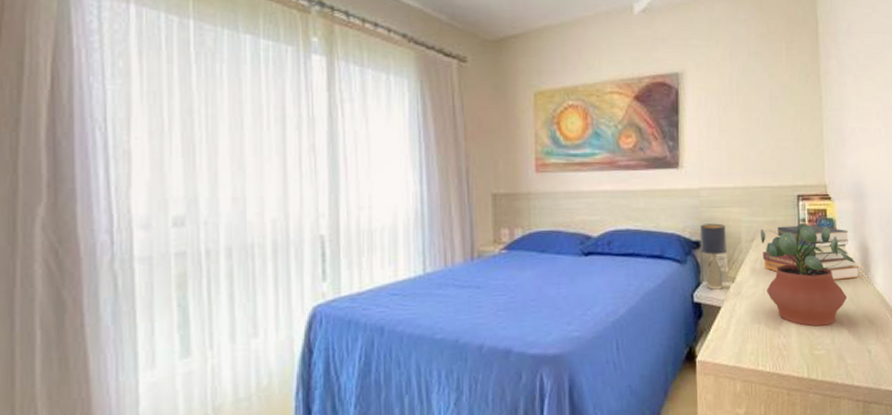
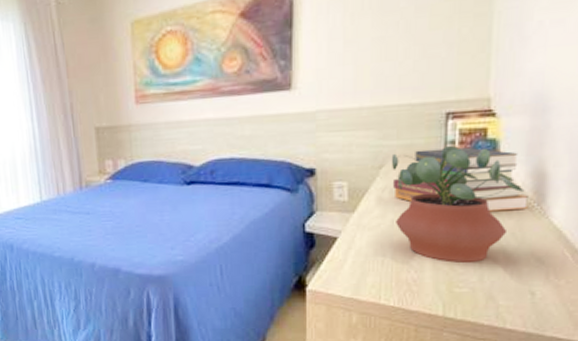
table lamp: present [700,223,726,290] -> none [316,149,347,220]

